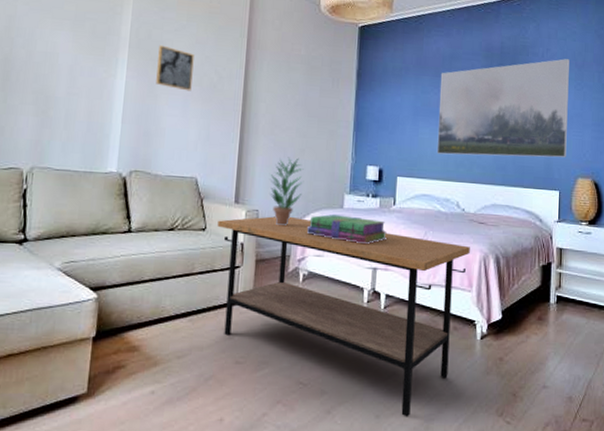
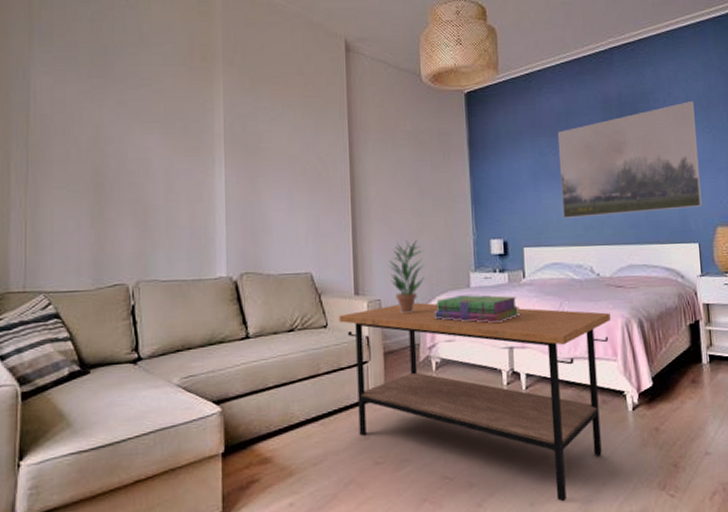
wall art: present [156,44,194,92] -> none [256,137,295,183]

